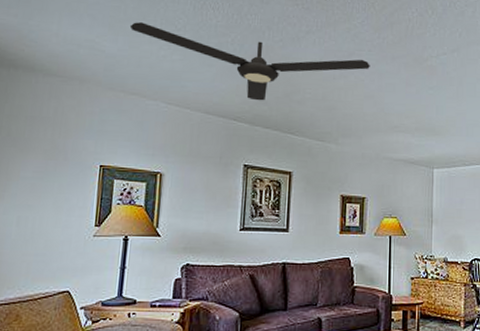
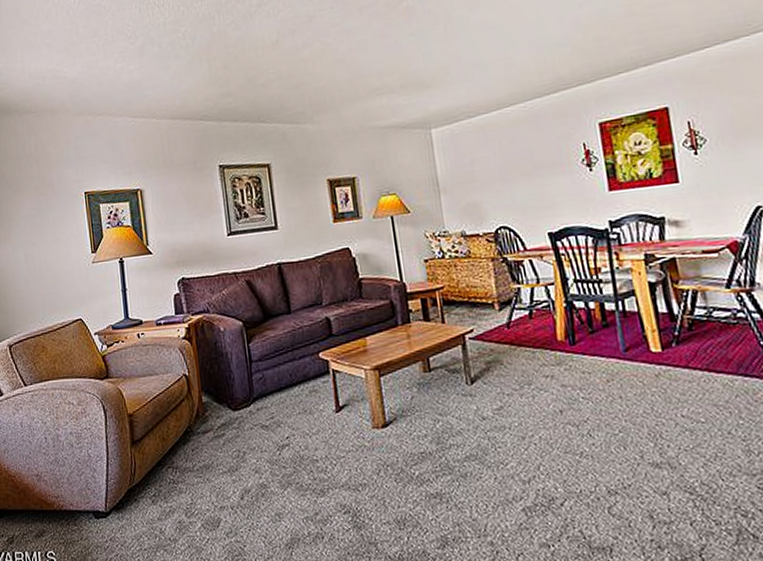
ceiling fan: present [129,22,370,101] -> none [84,20,336,95]

